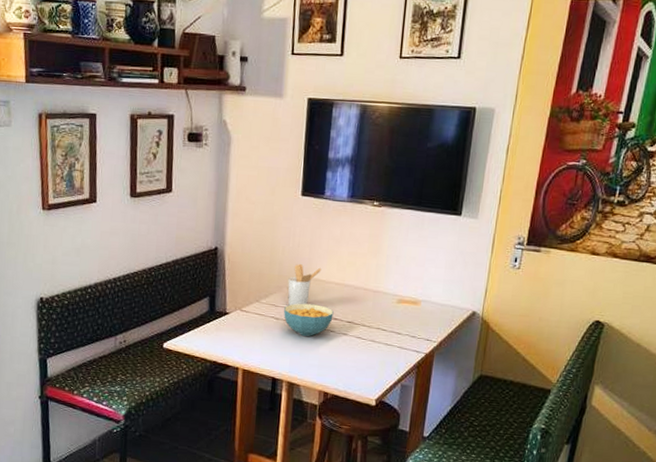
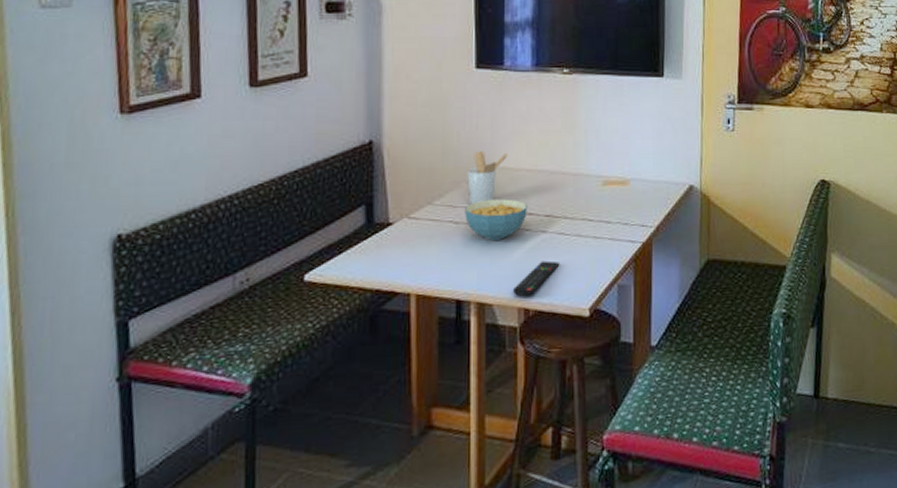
remote control: none [315,357,356,383] -> present [512,260,560,297]

